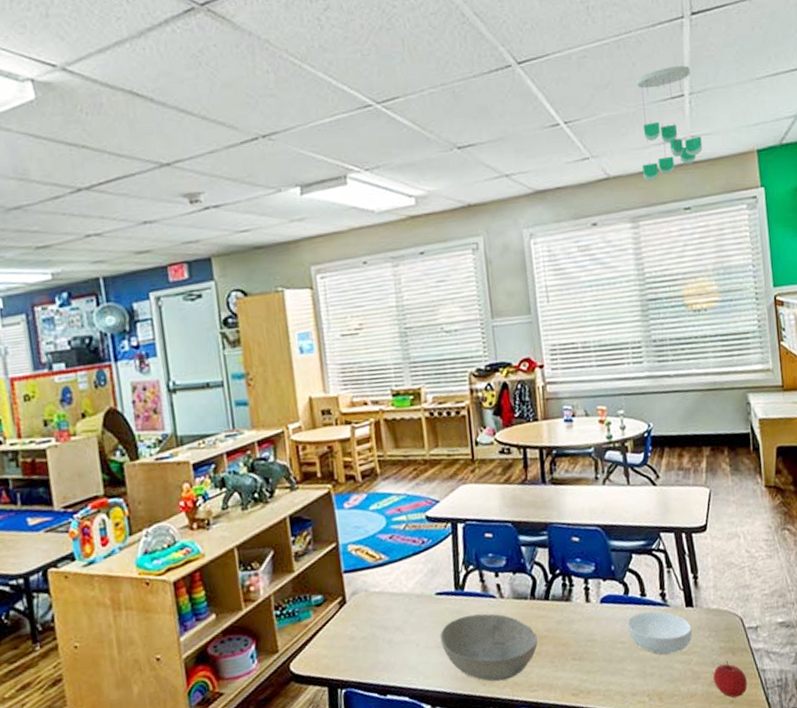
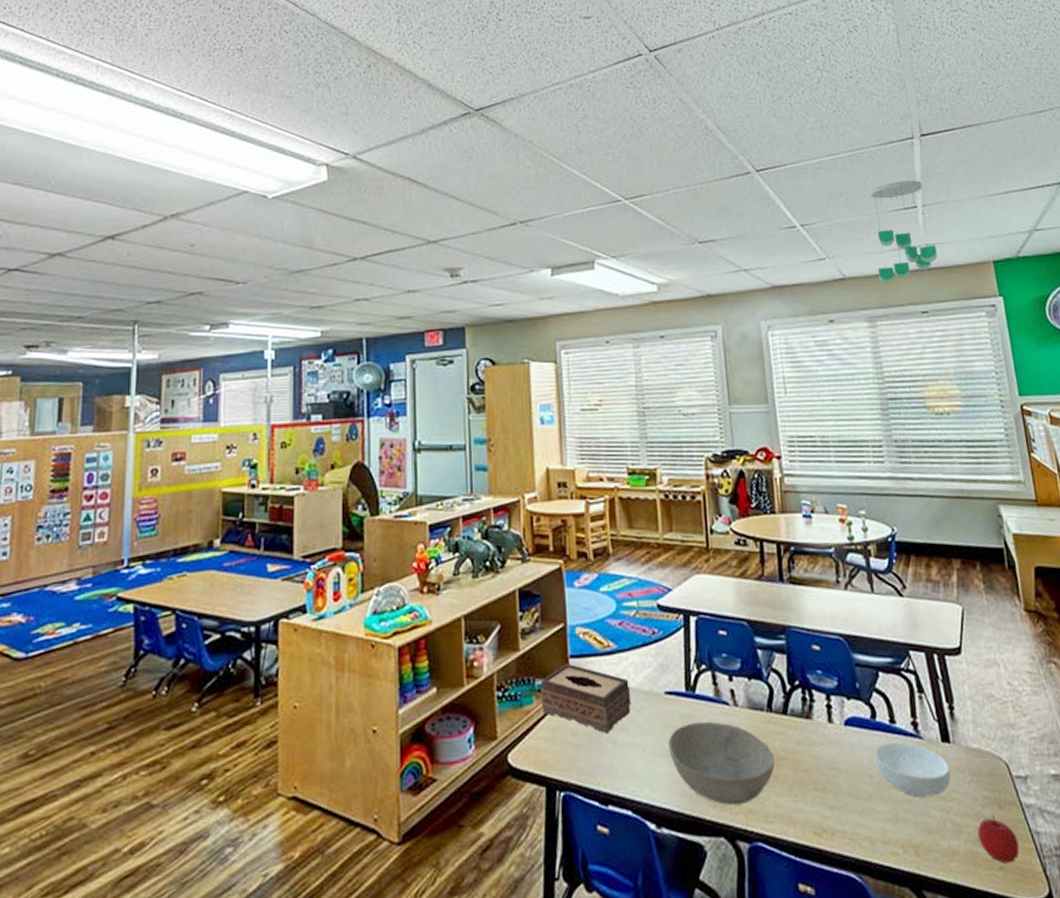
tissue box: none [317,578,405,636] -> present [540,664,632,734]

